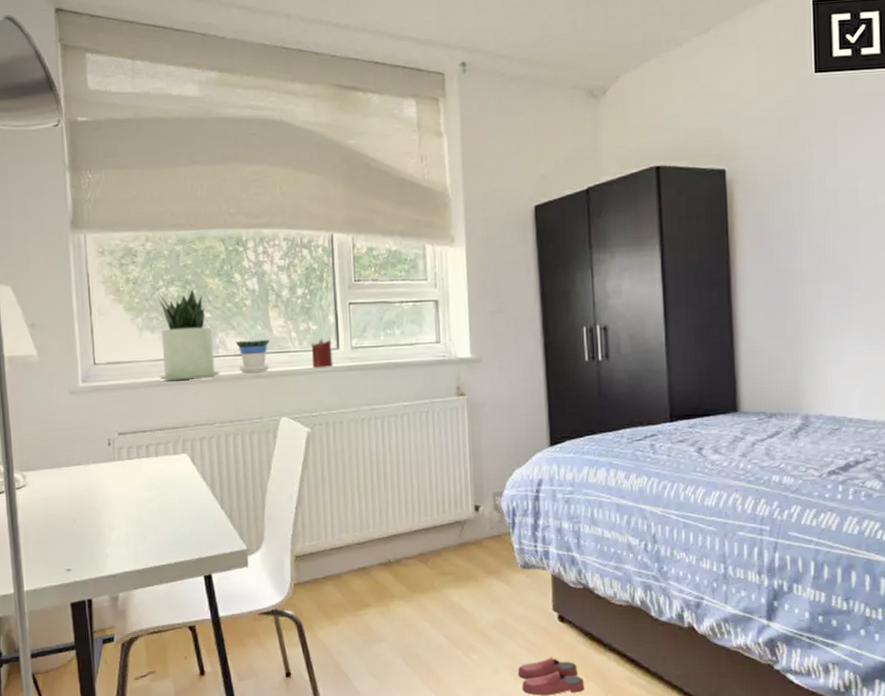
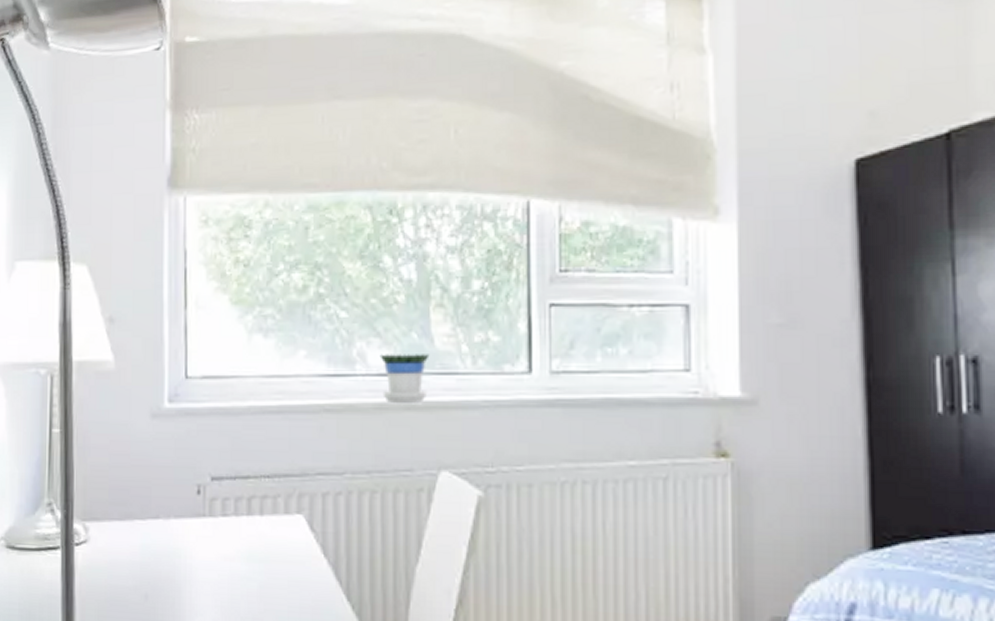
planter: present [157,289,220,381] -> none [271,276,356,408]
candle: present [311,338,334,369] -> none [489,355,523,402]

